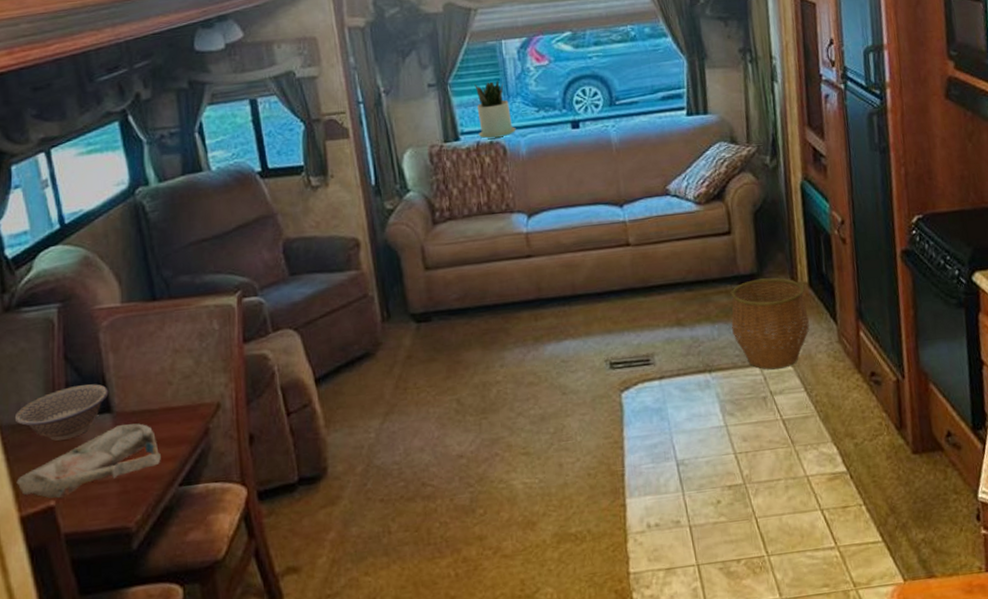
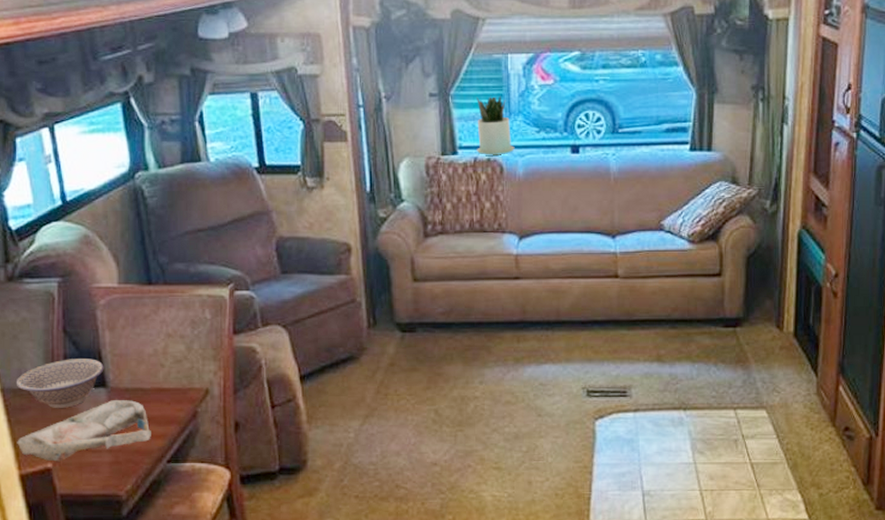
basket: present [730,278,810,370] -> none [710,324,789,414]

